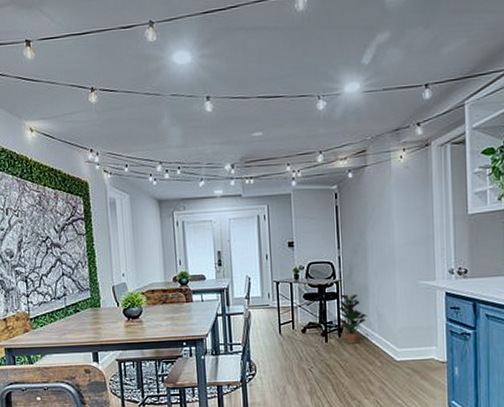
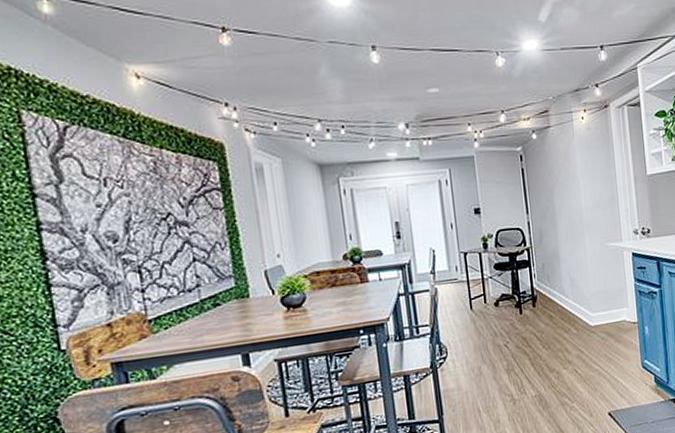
potted plant: present [339,294,368,344] -> none [531,261,561,314]

